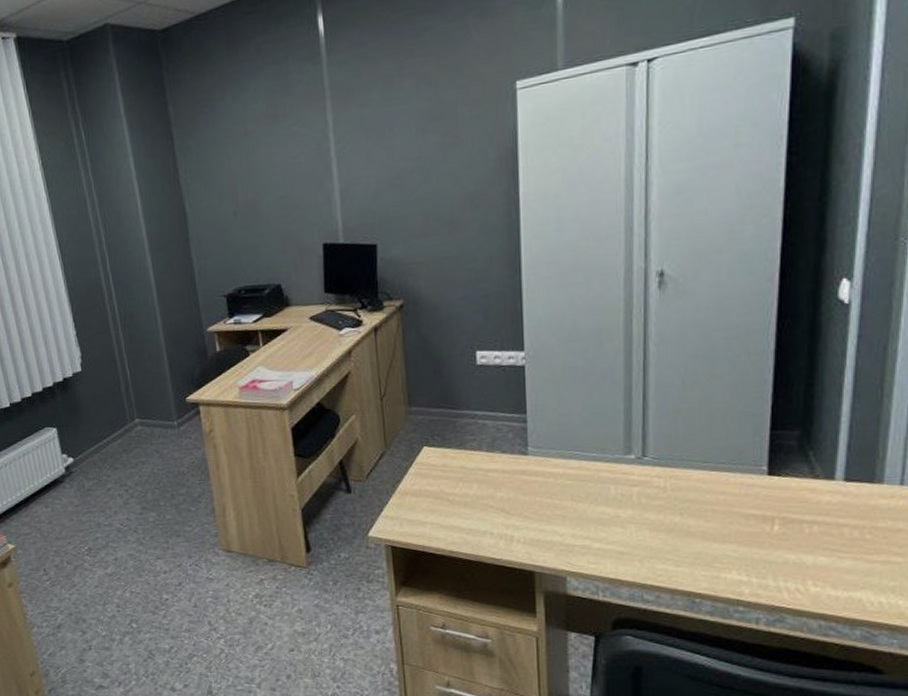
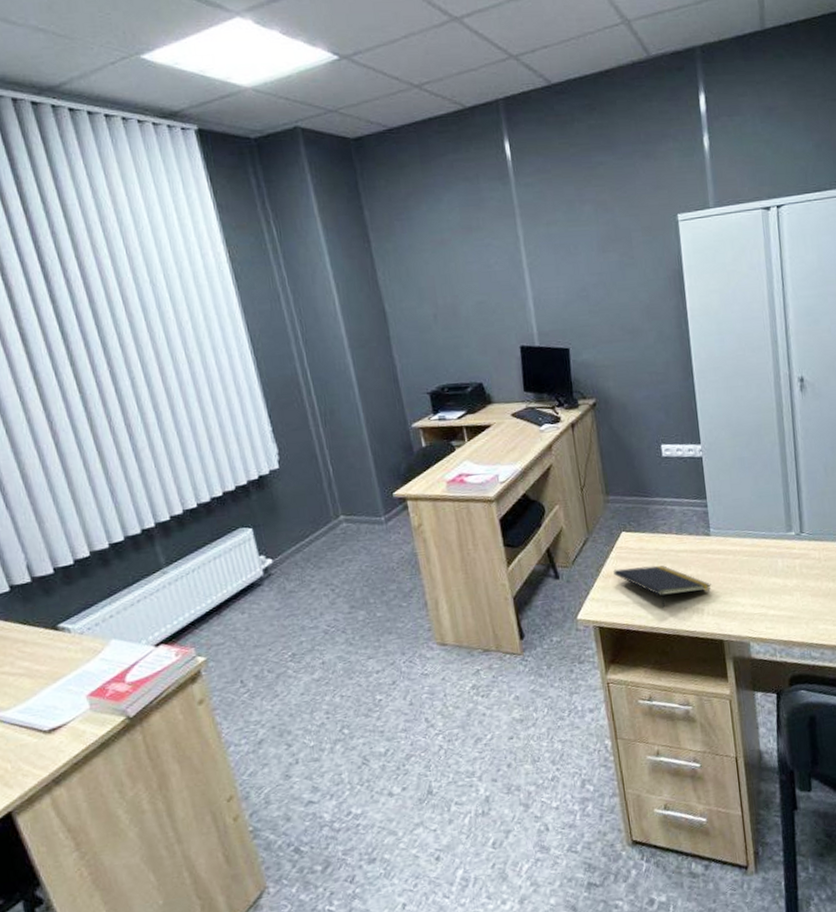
notepad: none [411,484,525,532] -> present [613,565,711,608]

